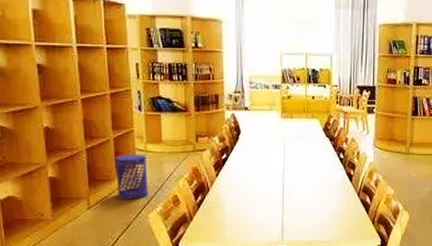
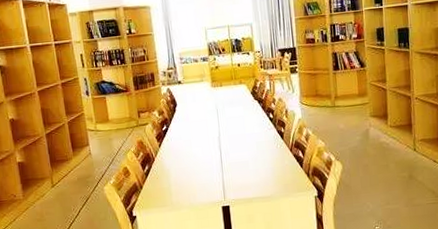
waste bin: present [115,154,149,199] -> none [71,133,102,176]

